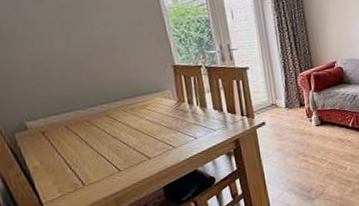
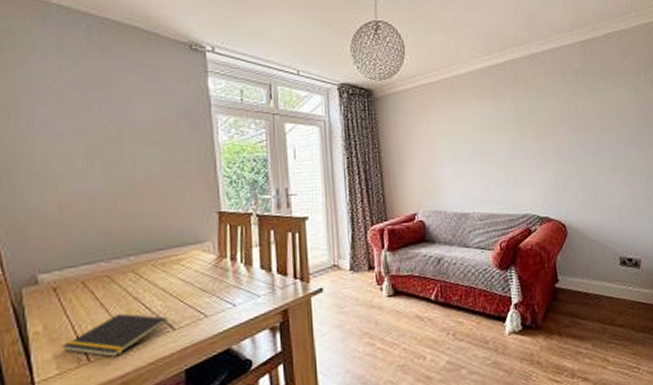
notepad: none [60,148,143,182] -> present [63,313,167,357]

